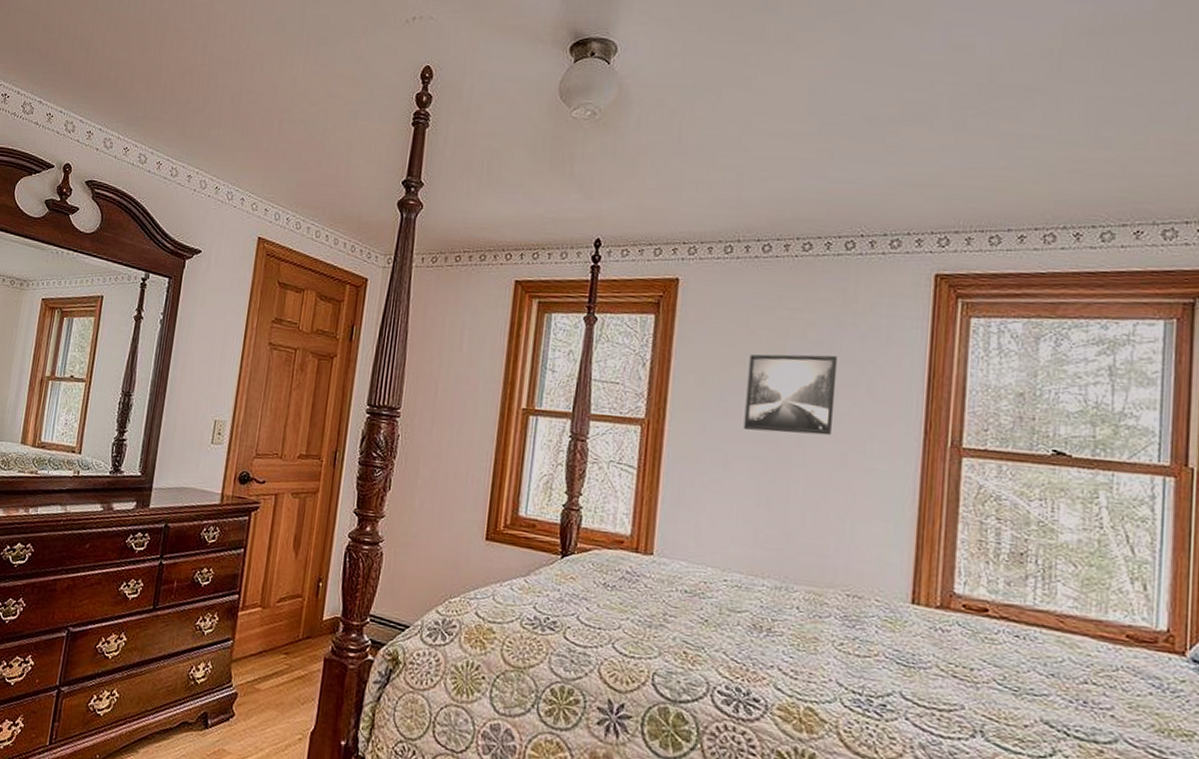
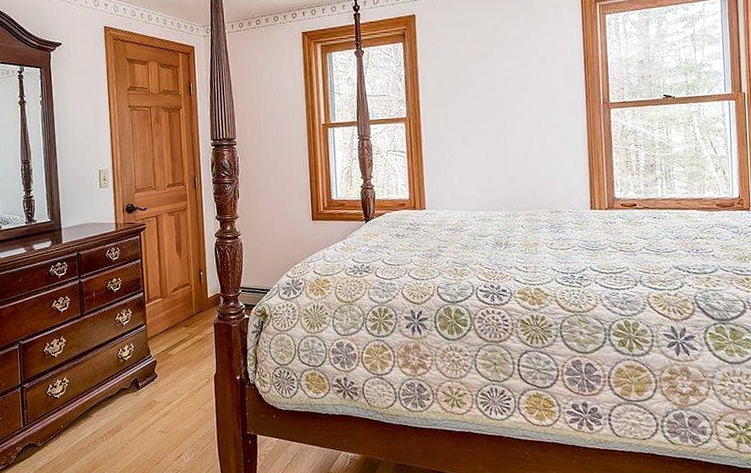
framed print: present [743,354,838,436] -> none [469,53,529,113]

